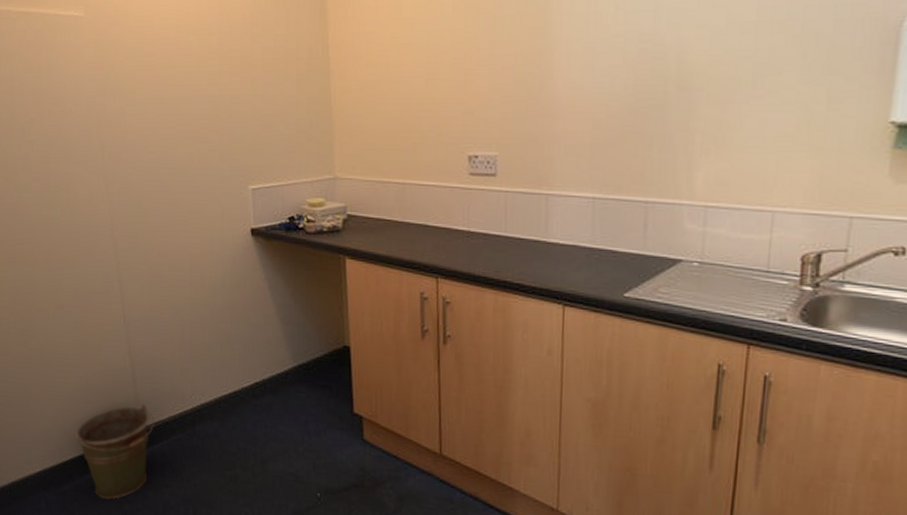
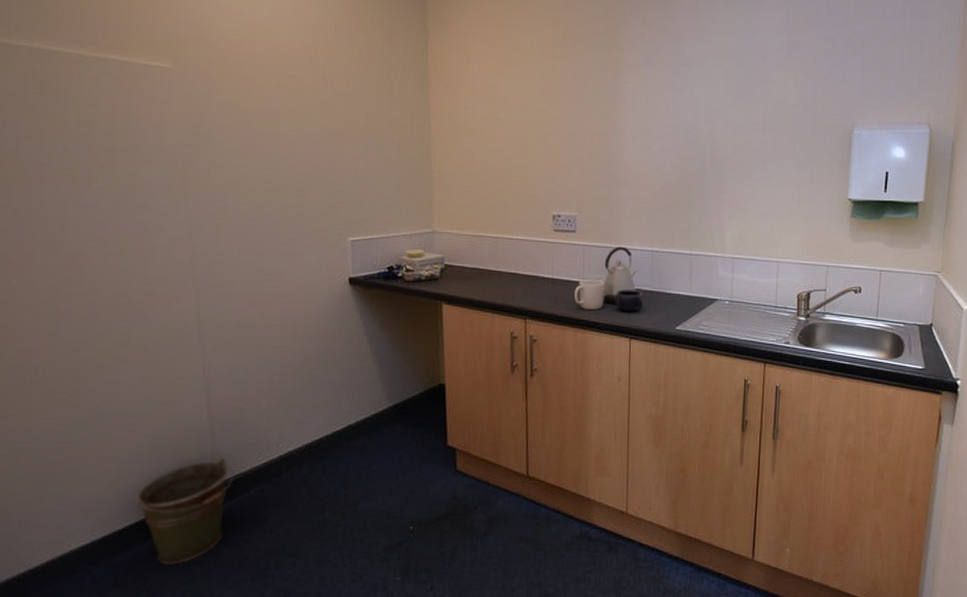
mug: none [493,232,532,269] -> present [573,278,605,310]
kettle: none [530,192,574,263] -> present [603,246,637,304]
mug: none [545,246,581,273] -> present [616,290,643,312]

